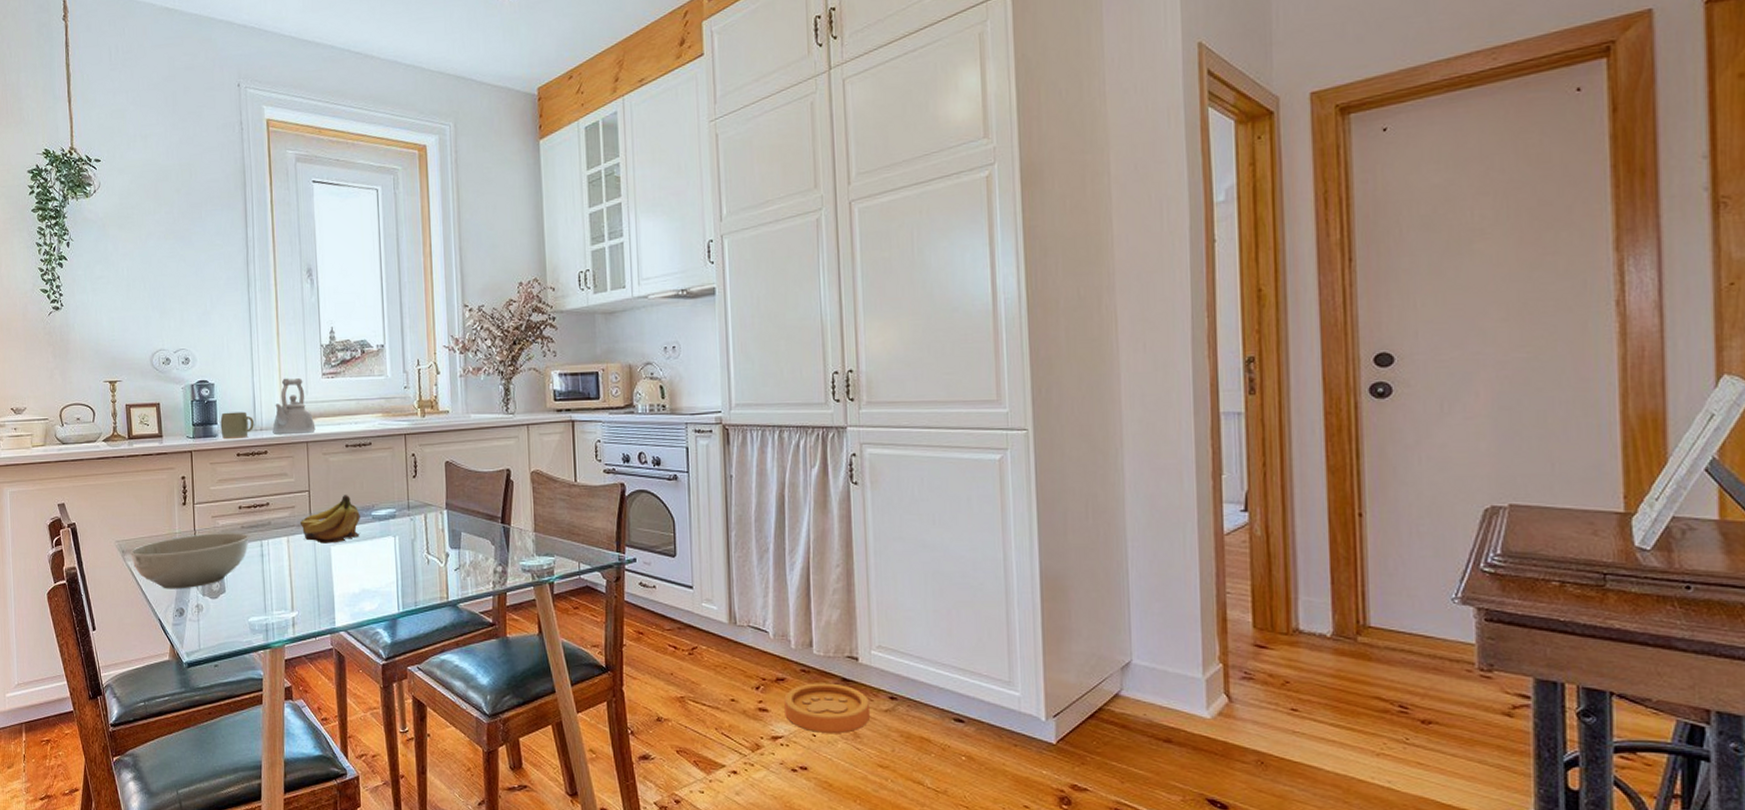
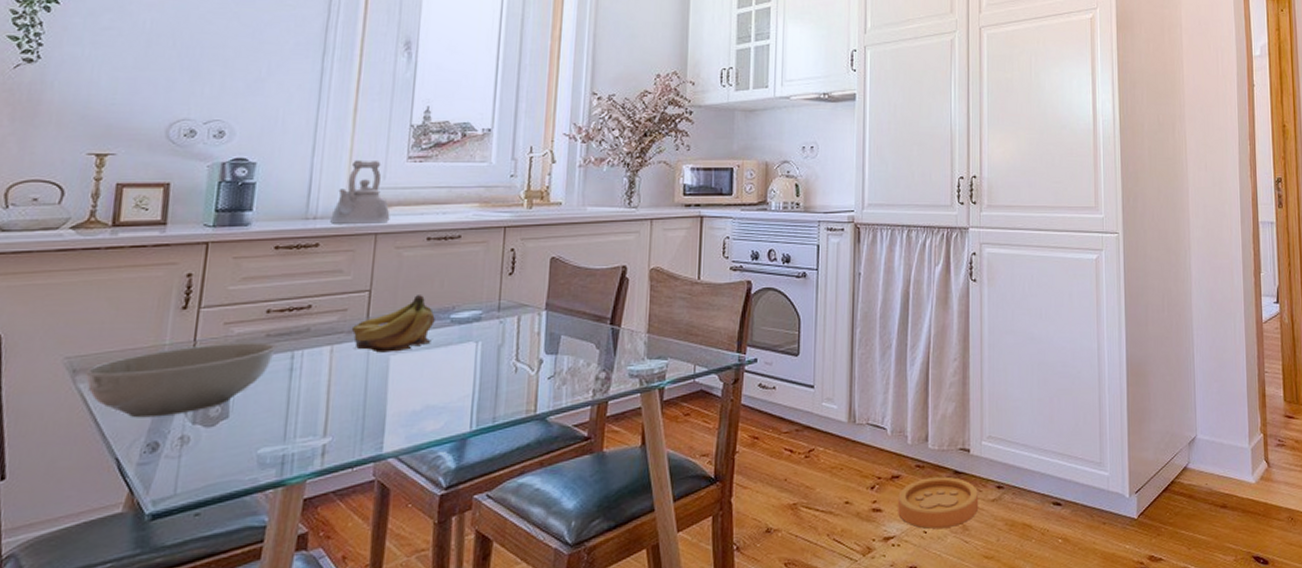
mug: present [220,411,254,440] -> none [256,197,306,230]

